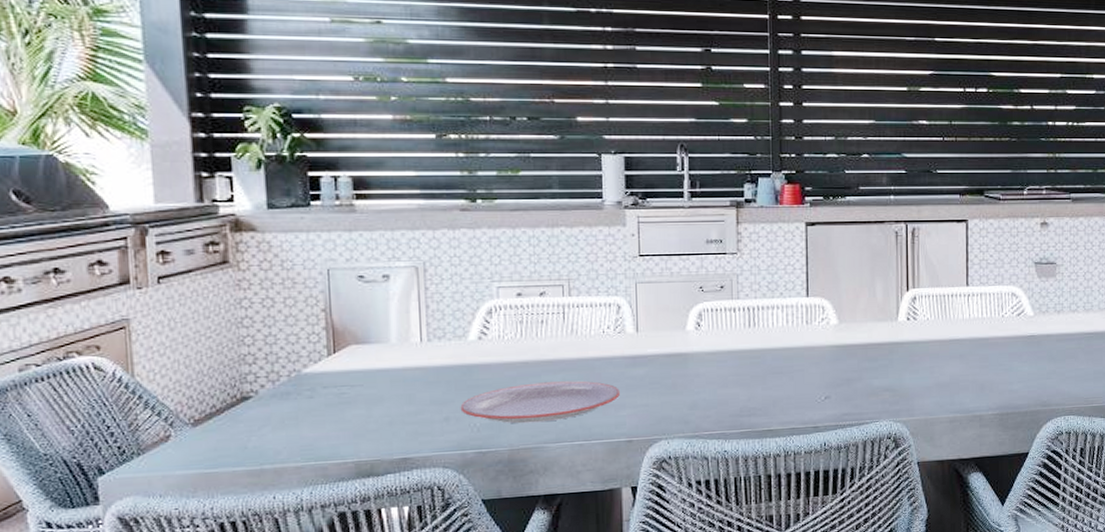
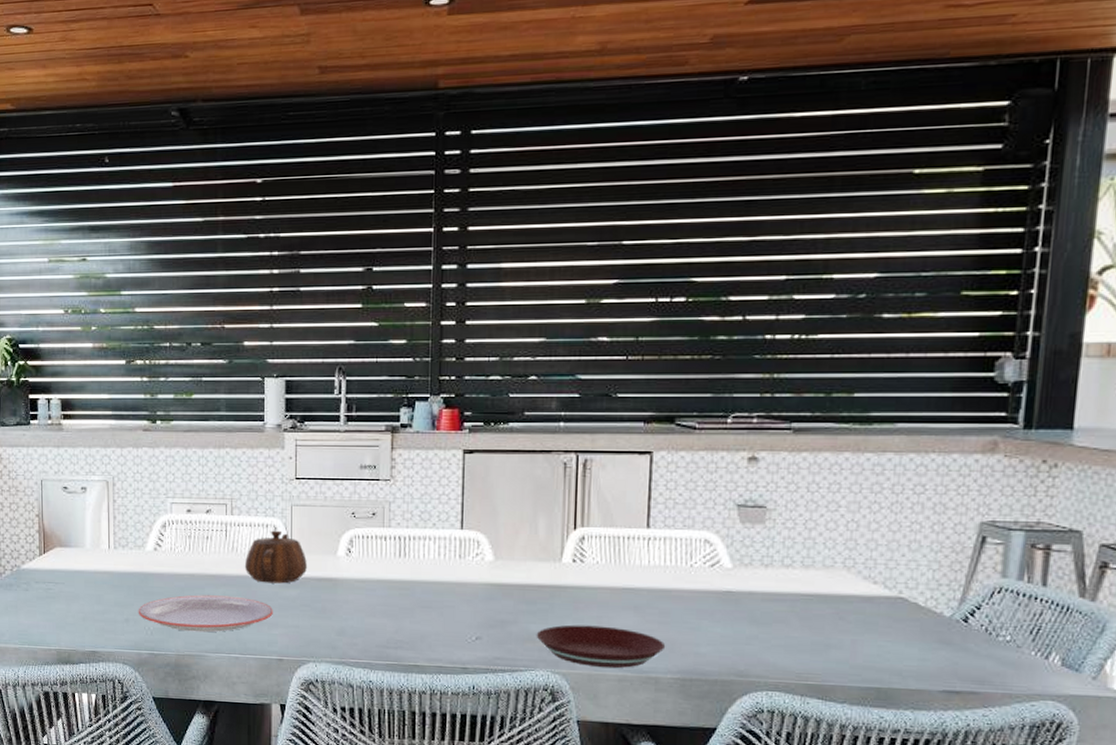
teapot: none [585,309,655,364] -> present [244,530,307,584]
plate: none [878,375,986,412] -> present [536,624,666,668]

